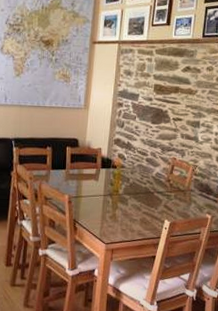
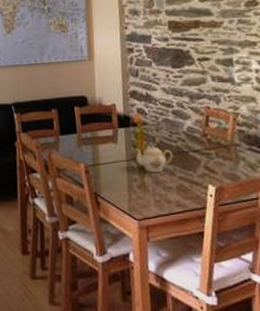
teapot: none [111,185,142,208] -> present [135,145,174,173]

